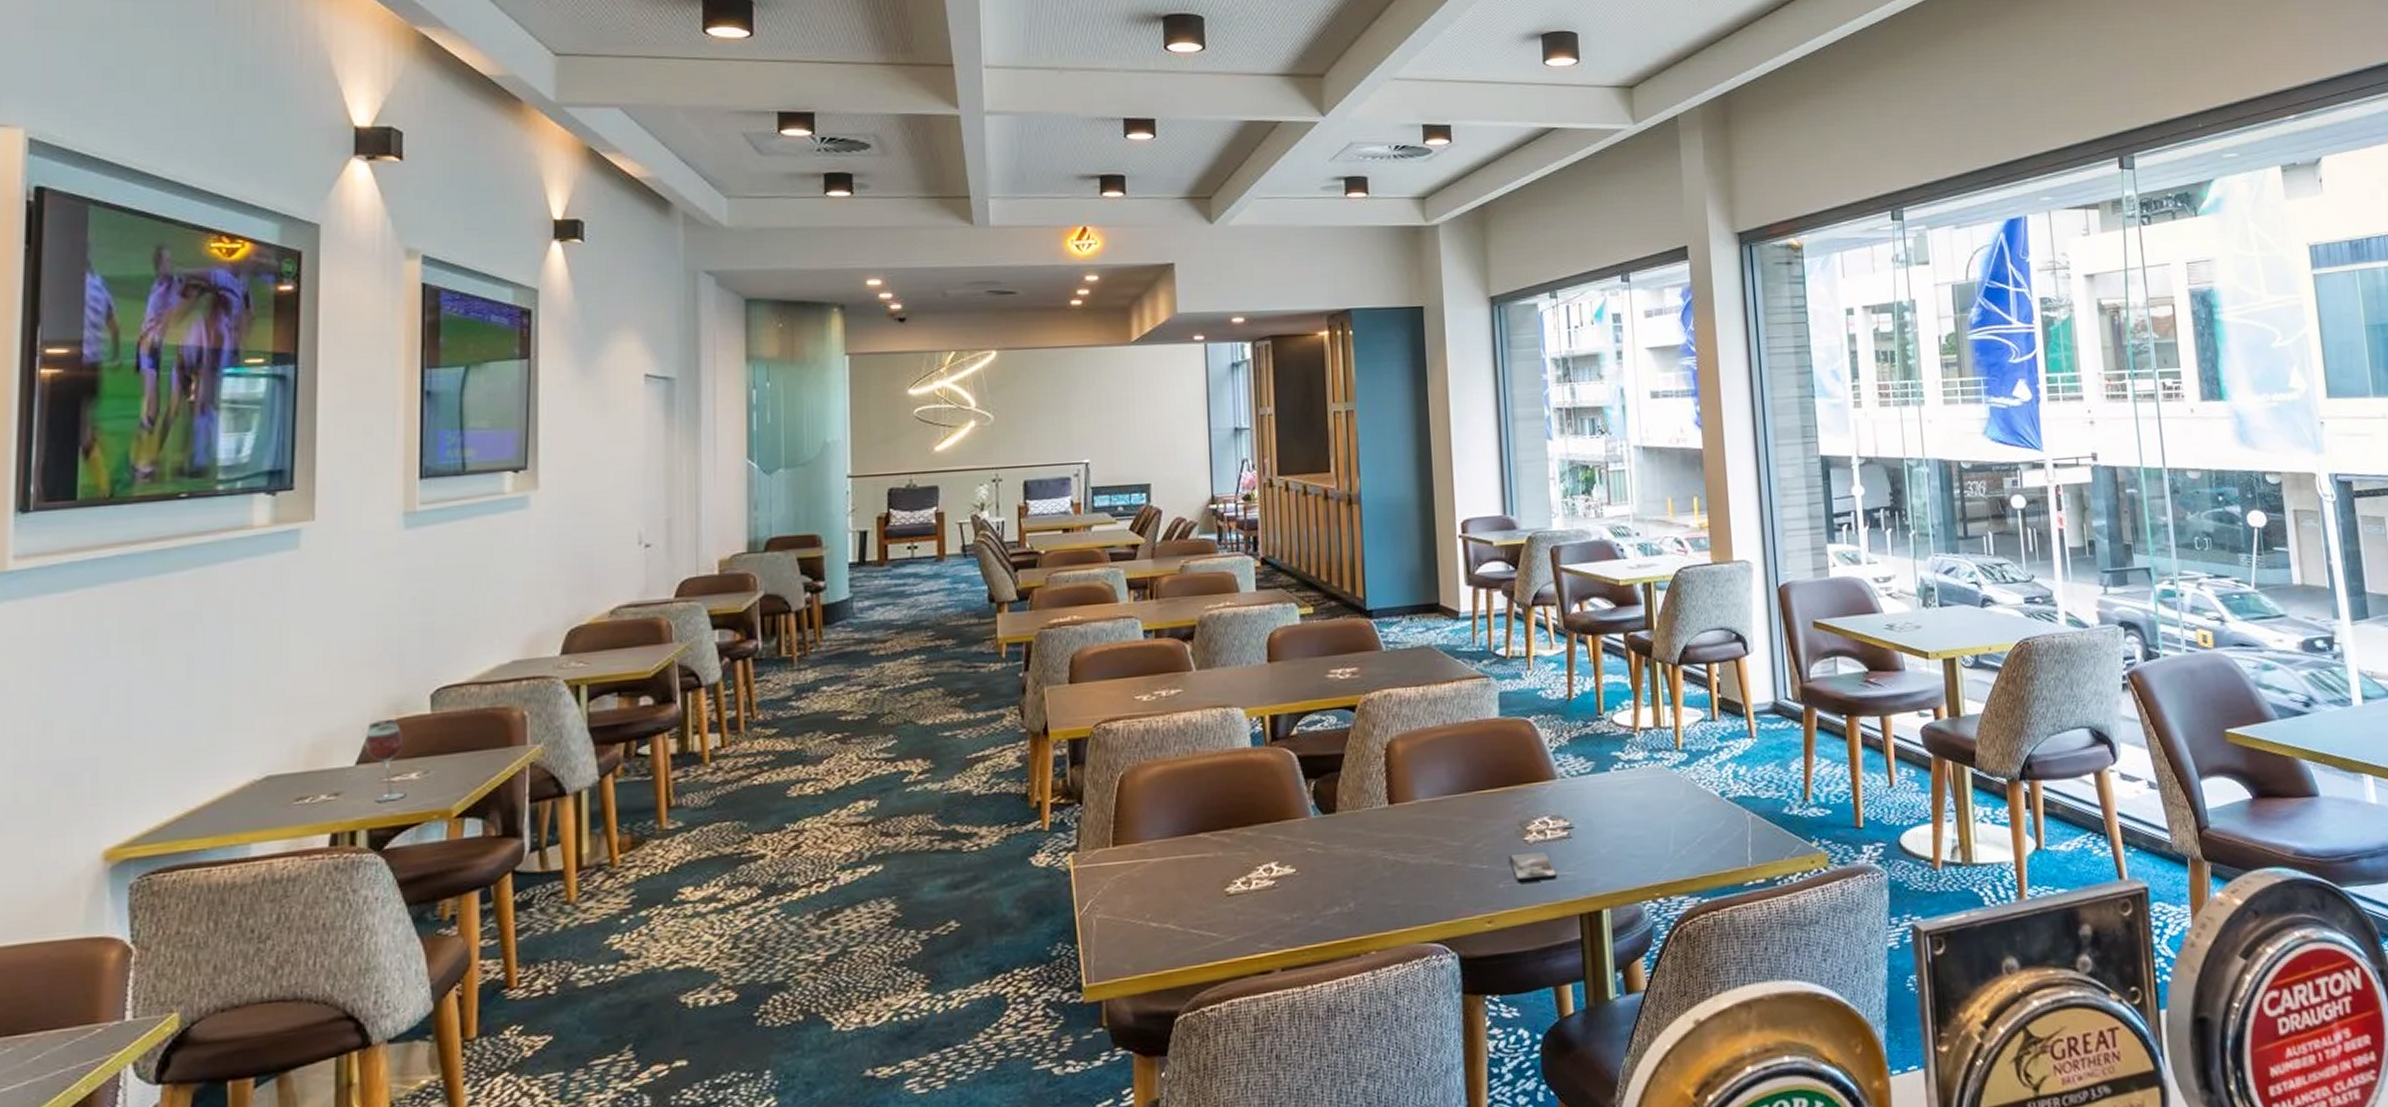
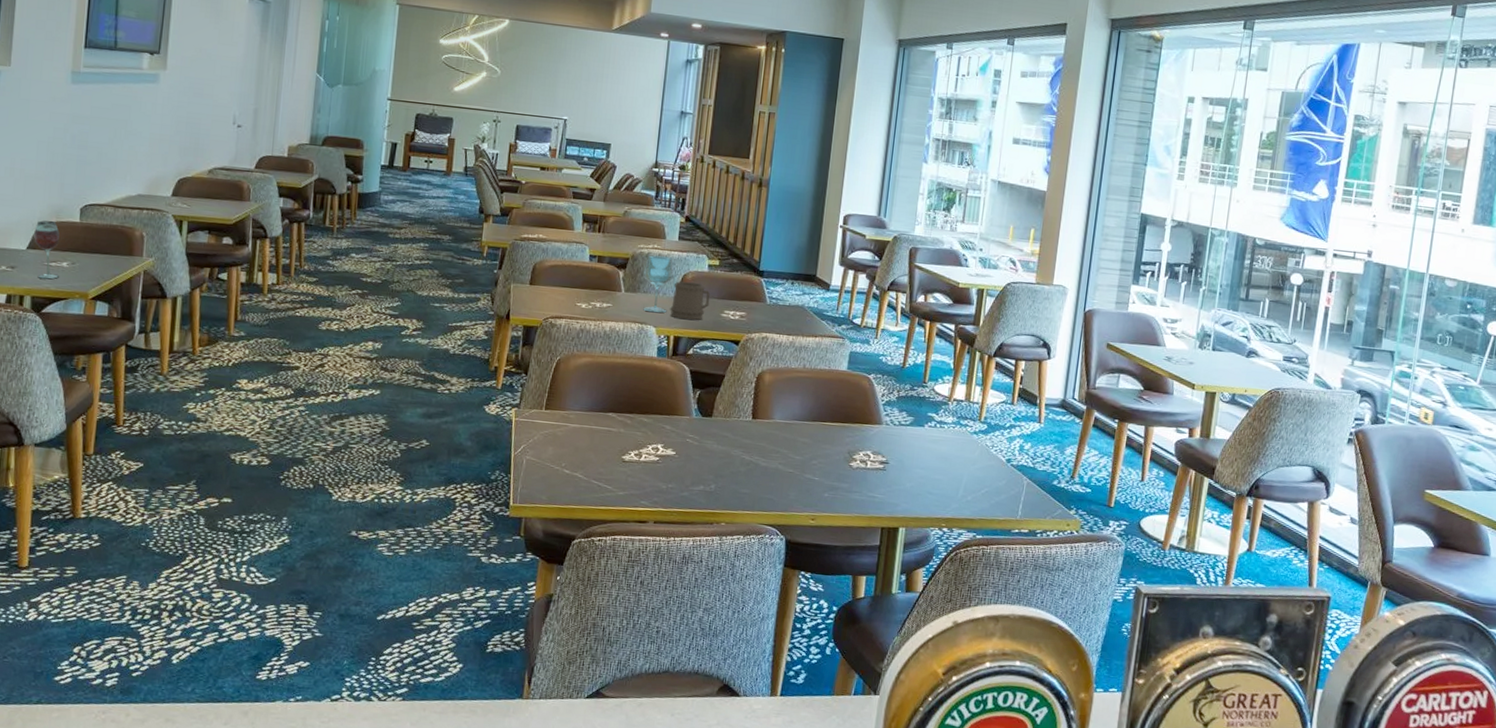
wine glass: none [1216,614,1257,691] -> present [643,255,674,314]
beer mug: none [1259,641,1309,692] -> present [670,281,711,320]
smartphone: present [1508,852,1558,884] -> none [835,474,870,499]

